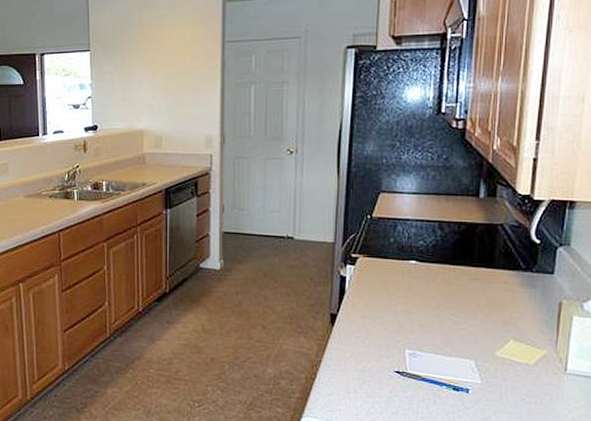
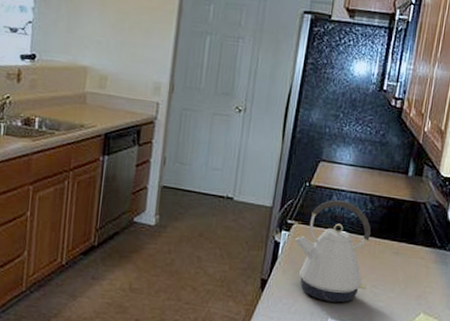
kettle: none [361,230,444,333] -> present [295,200,371,303]

